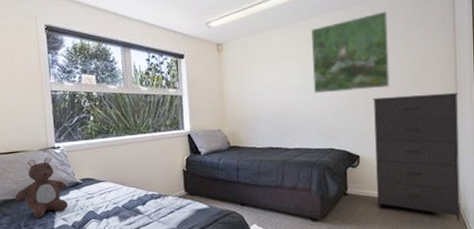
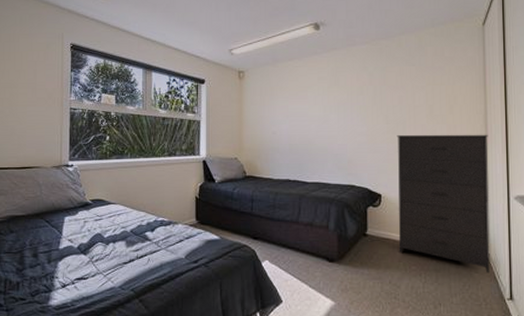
teddy bear: present [14,157,68,218] -> none [22,174,77,237]
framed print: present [311,11,391,94] -> none [335,47,416,127]

